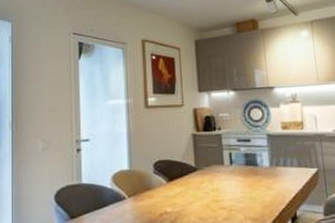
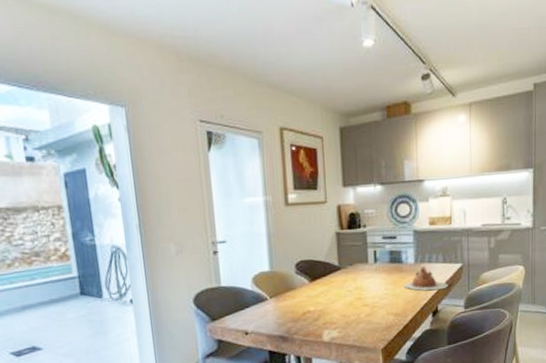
teapot: none [260,170,305,196] -> present [403,266,448,291]

